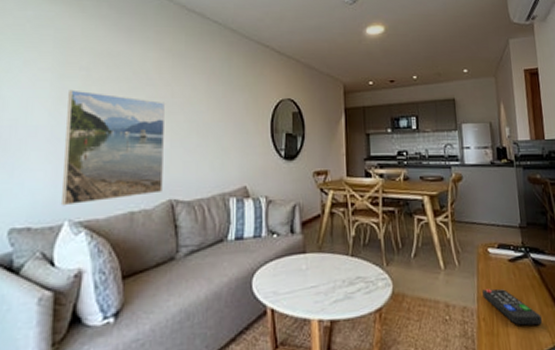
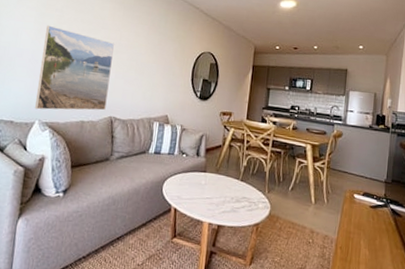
remote control: present [482,288,542,326] -> none [343,225,390,261]

